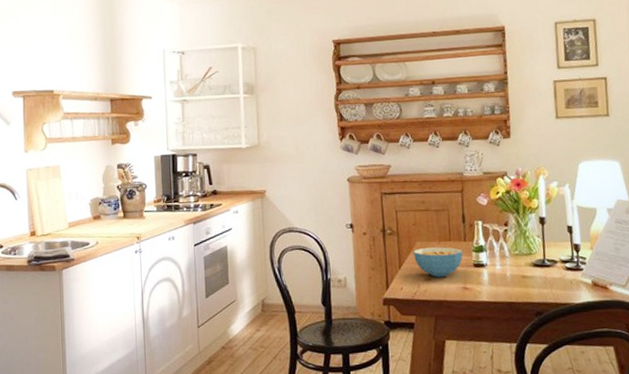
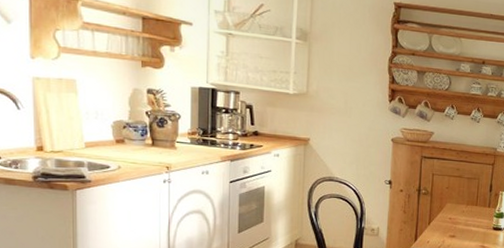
cereal bowl: present [413,247,463,278] -> none [443,209,486,236]

